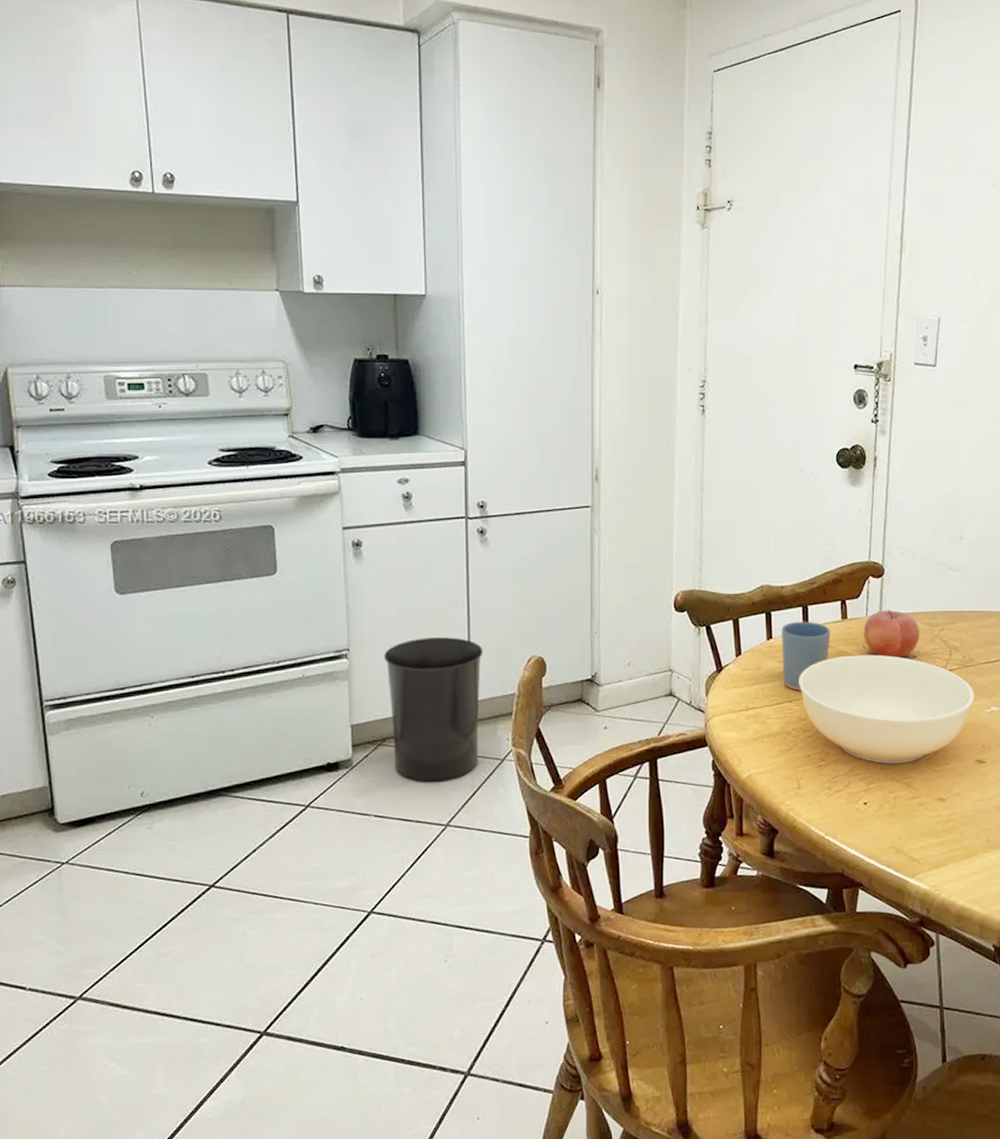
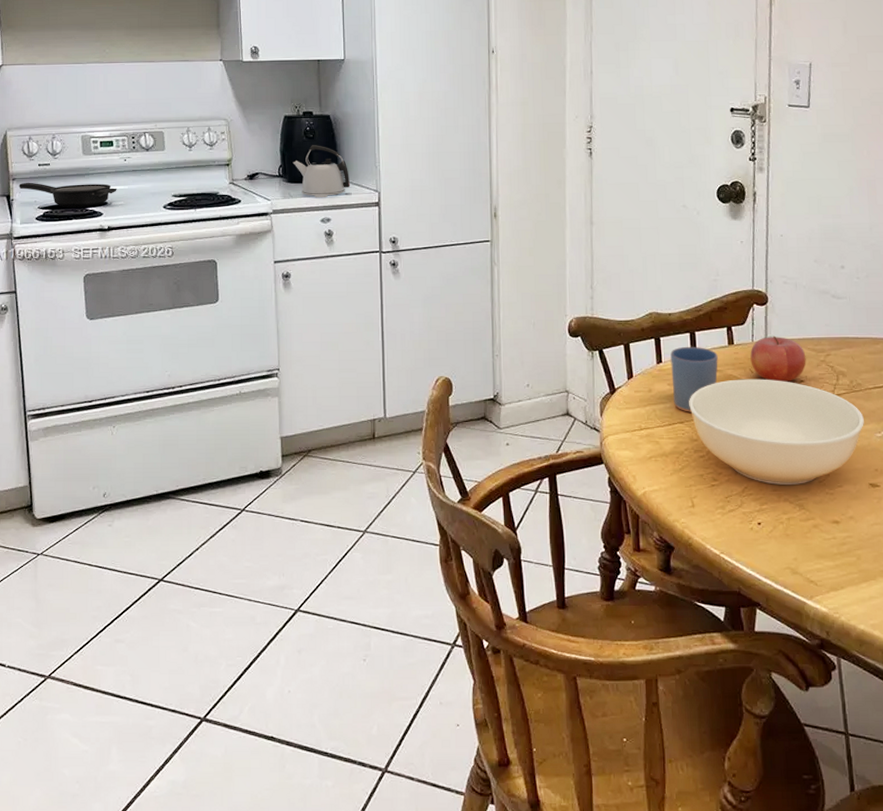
frying pan: none [25,430,150,463] -> present [19,182,117,208]
kettle: none [364,394,432,456] -> present [292,145,351,198]
waste bin: present [383,637,483,782] -> none [309,359,396,491]

